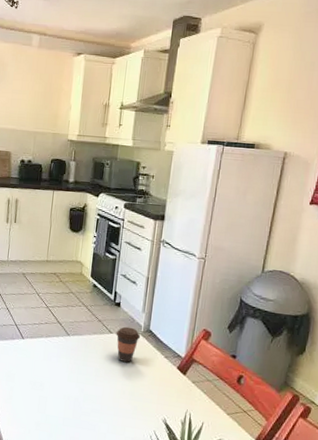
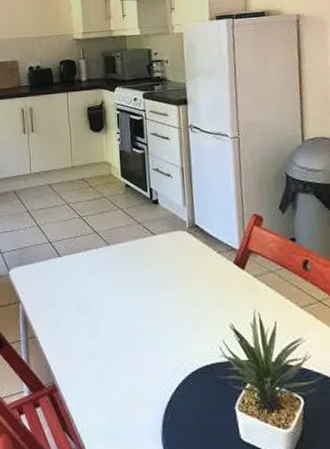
coffee cup: present [116,326,141,363] -> none [159,225,187,265]

